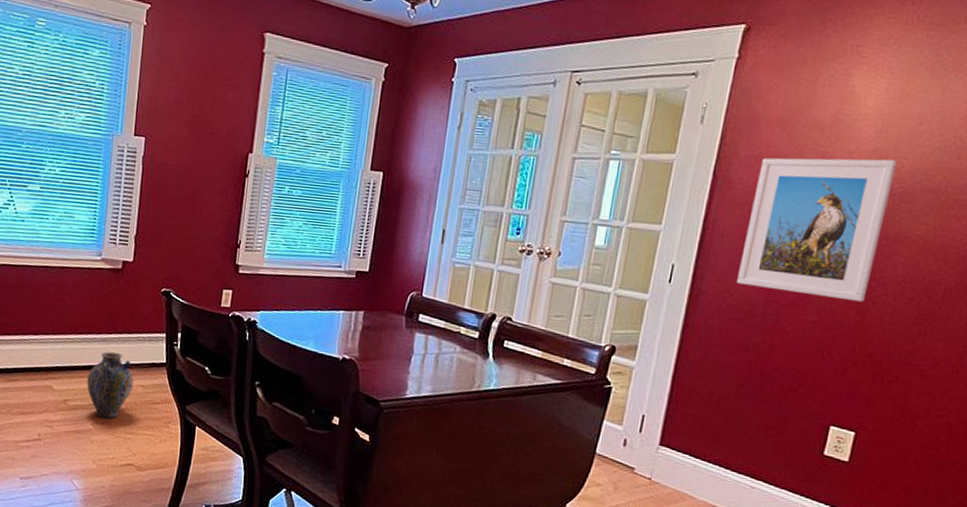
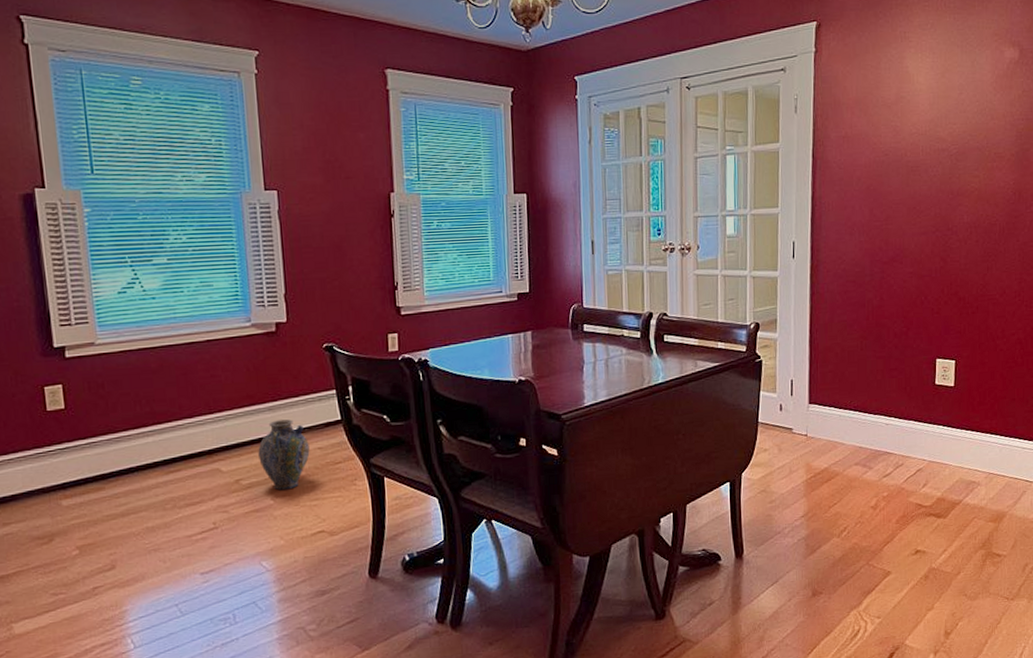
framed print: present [737,157,897,302] -> none [846,125,949,251]

